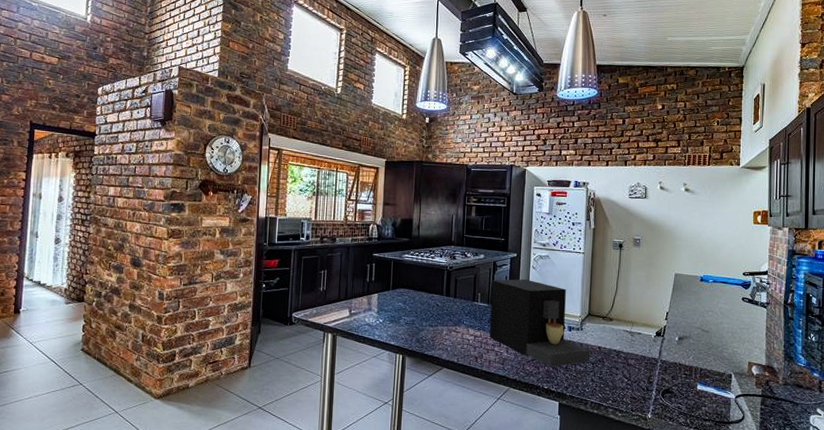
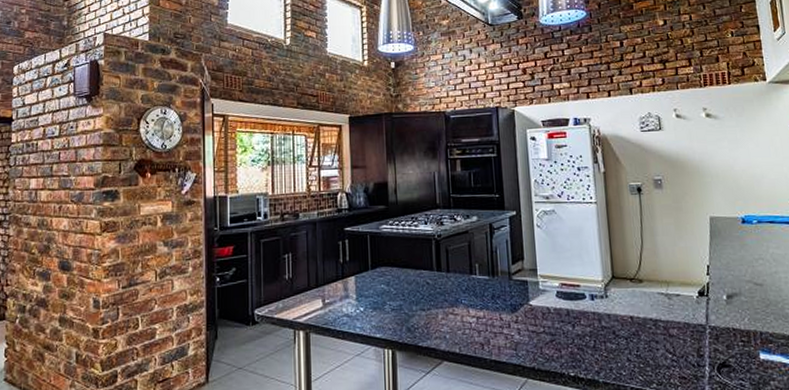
coffee maker: present [489,279,591,367] -> none [490,240,622,348]

